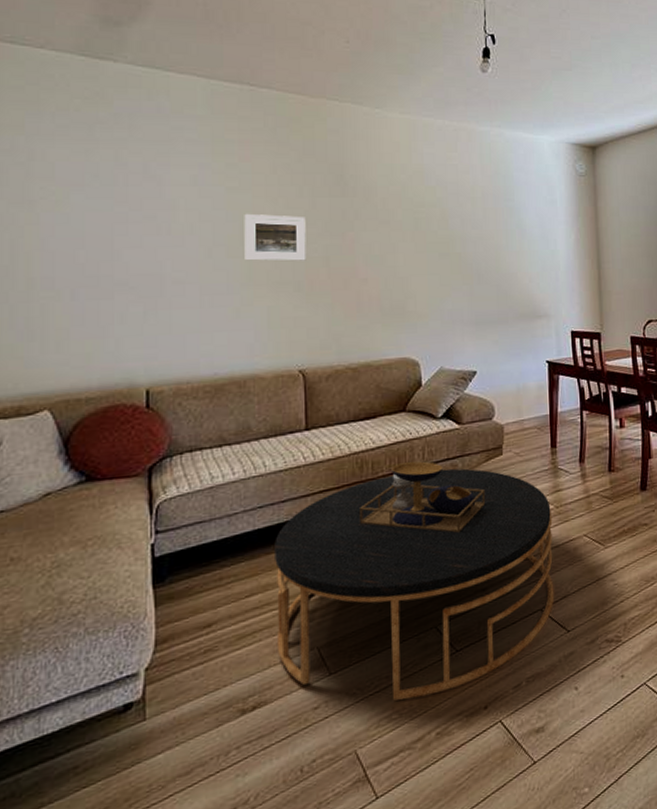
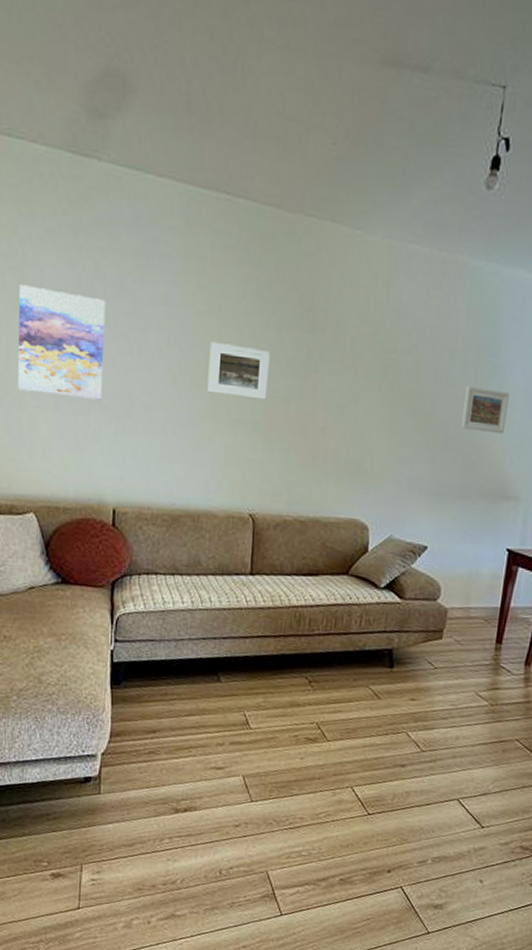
wall art: none [26,179,129,284] -> present [18,284,106,400]
coffee table: present [274,461,555,701] -> none [208,626,486,846]
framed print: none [490,227,528,264] -> present [462,385,510,435]

